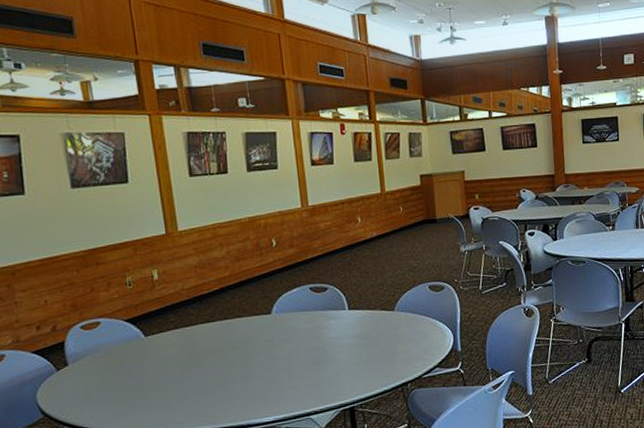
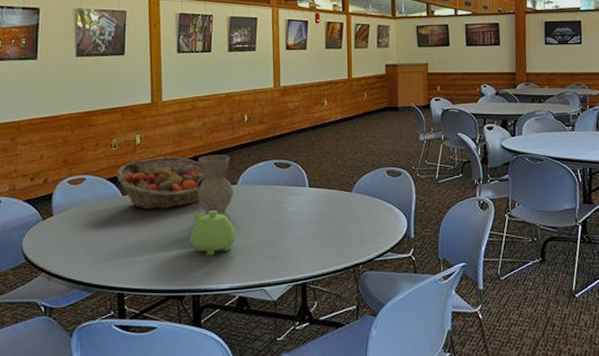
fruit basket: none [135,289,236,349] -> present [117,156,206,210]
vase: none [226,283,269,353] -> present [196,155,234,221]
teapot: none [226,343,276,391] -> present [190,211,237,256]

